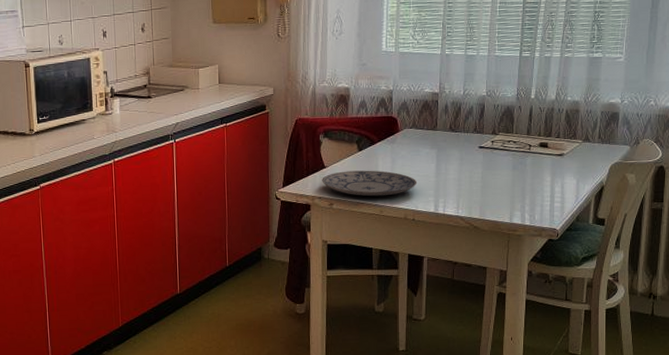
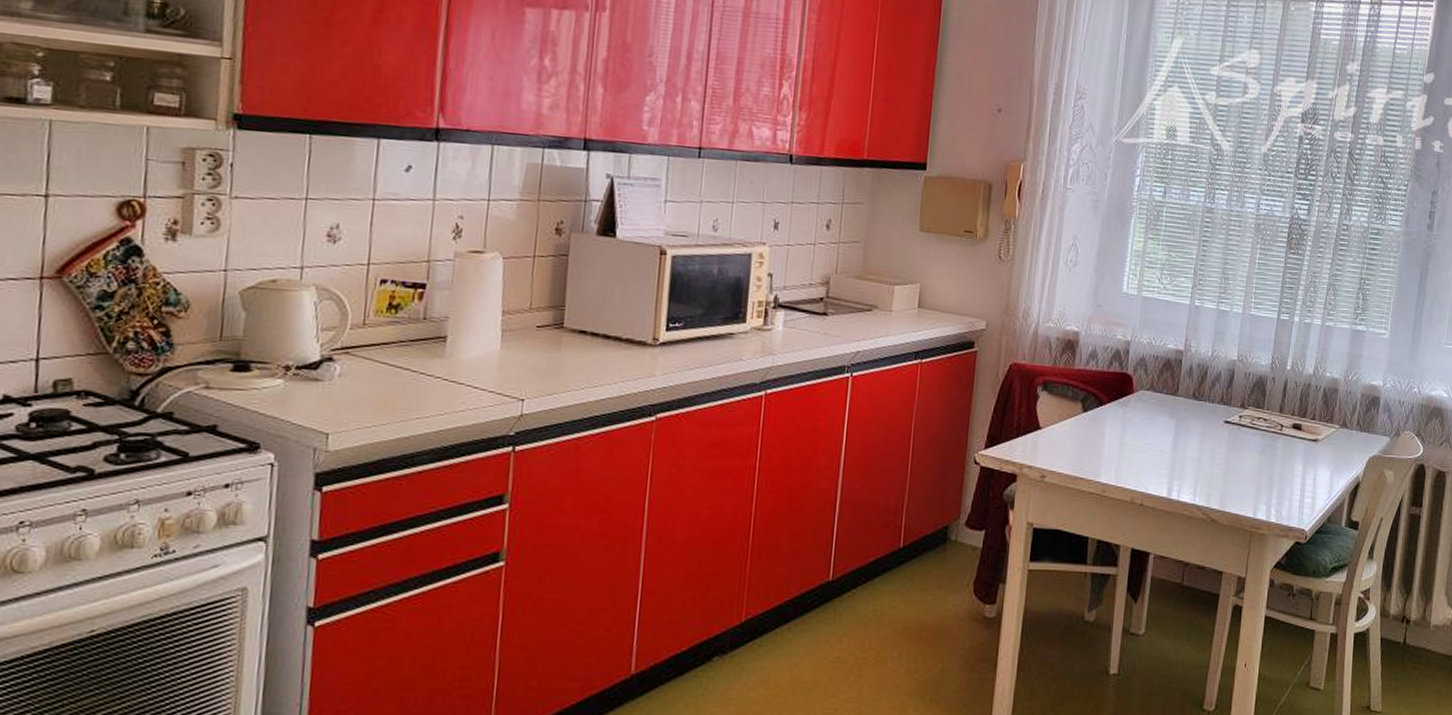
plate: present [322,170,417,197] -> none [1034,435,1150,472]

